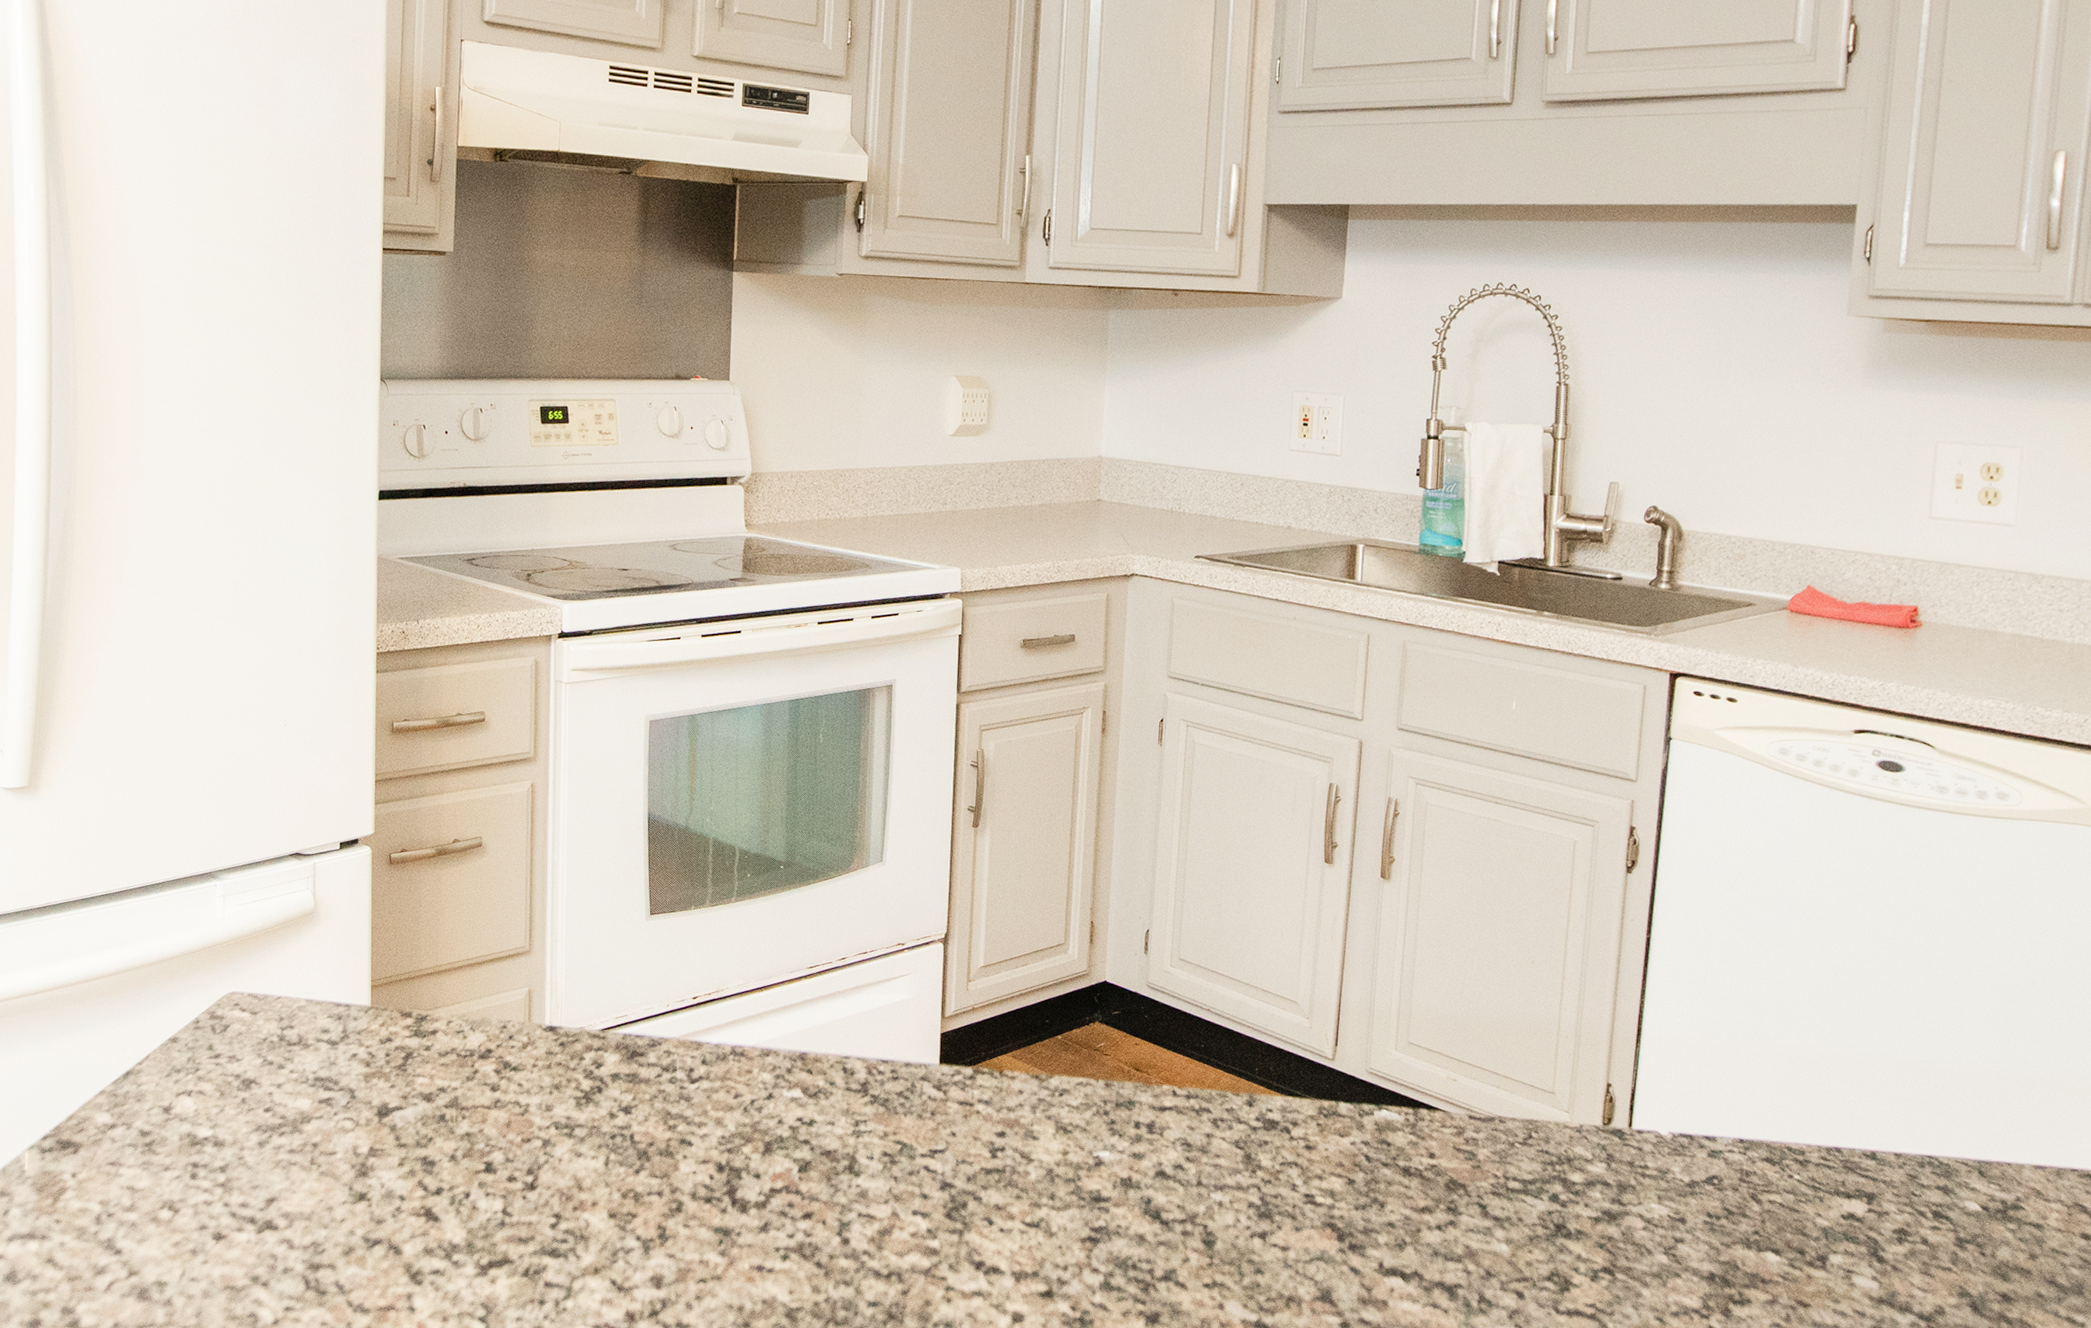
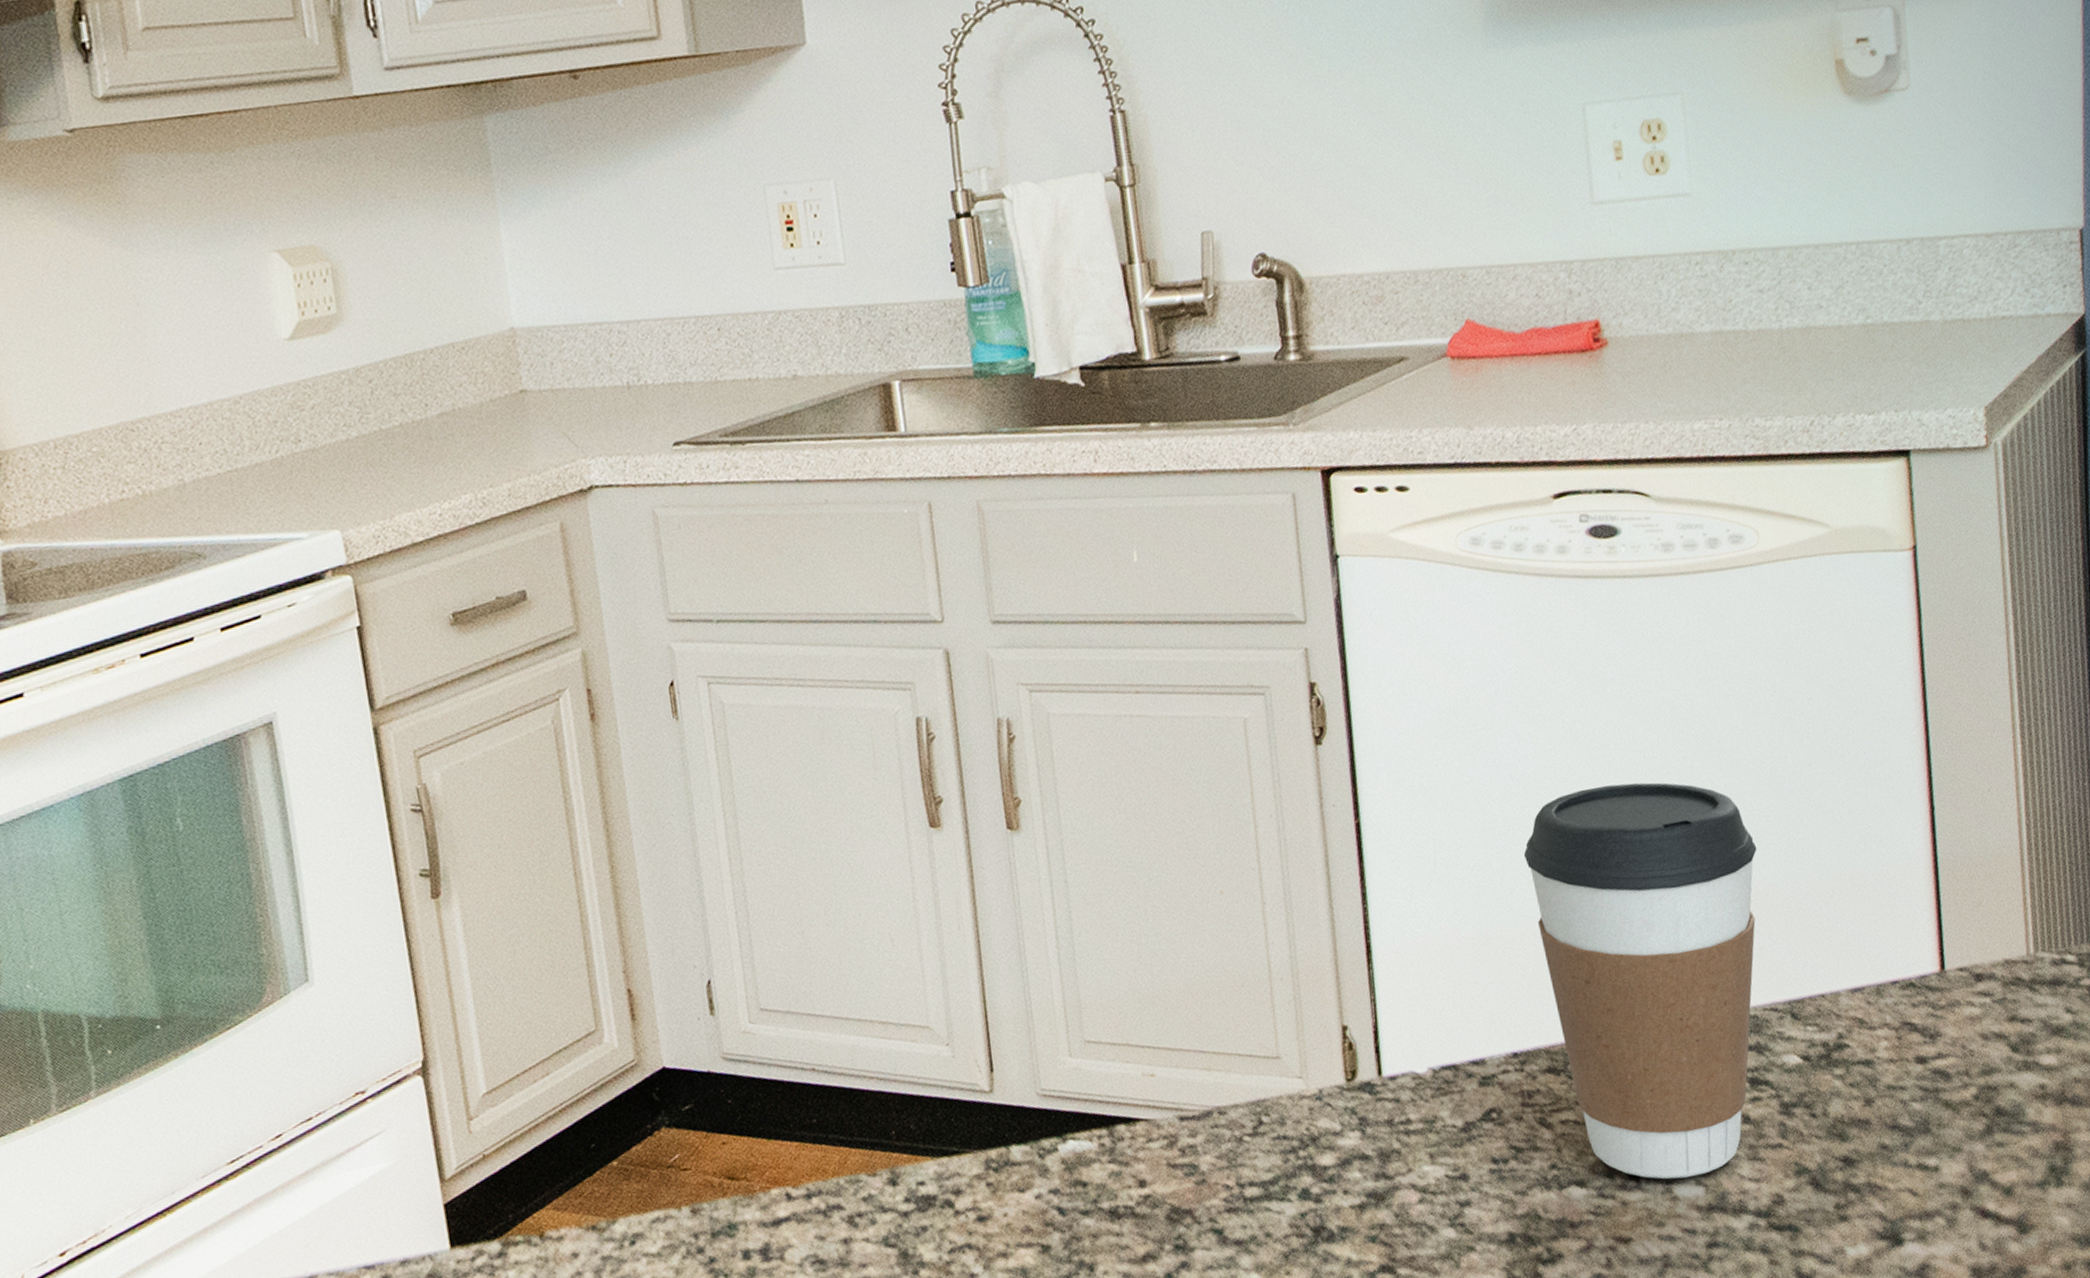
coffee cup: none [1777,956,1974,1274] -> present [1523,782,1757,1180]

